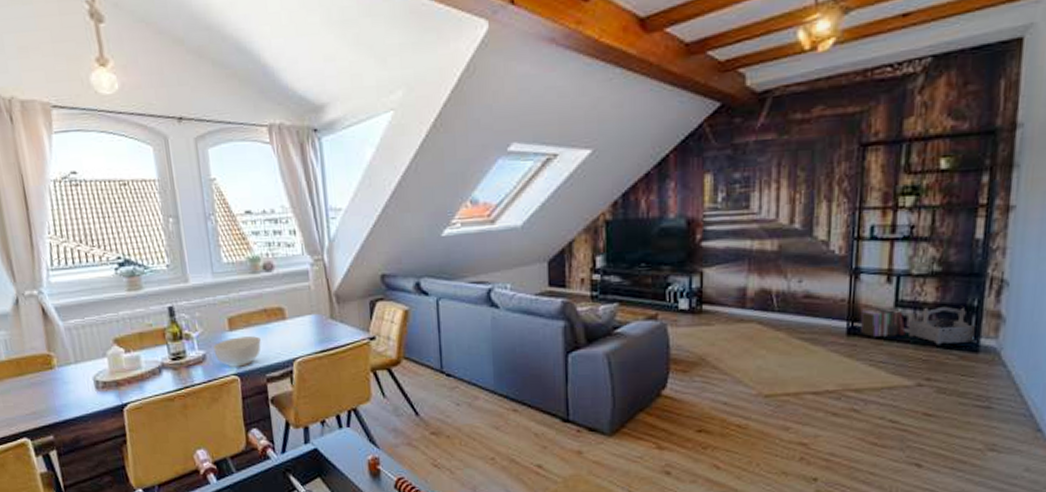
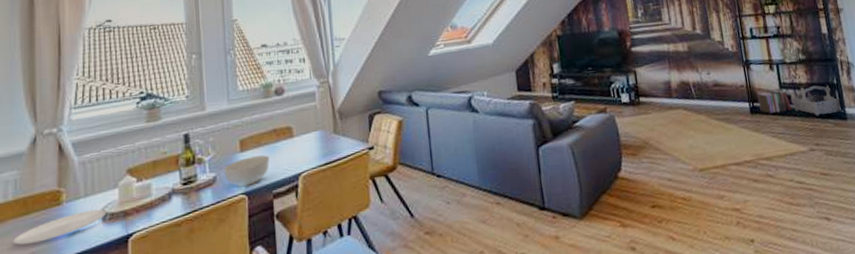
plate: none [13,376,99,404] -> present [13,209,107,245]

